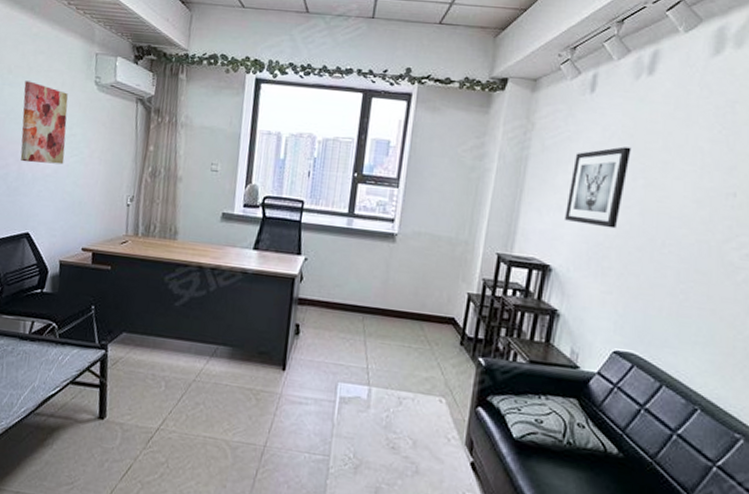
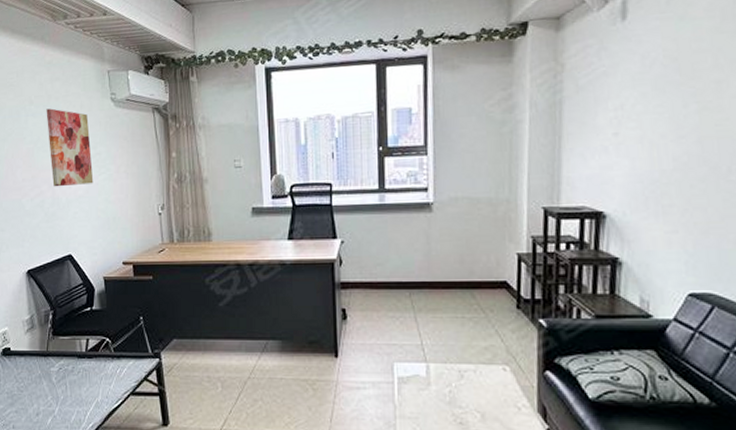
wall art: present [565,146,632,229] -> none [612,72,678,163]

